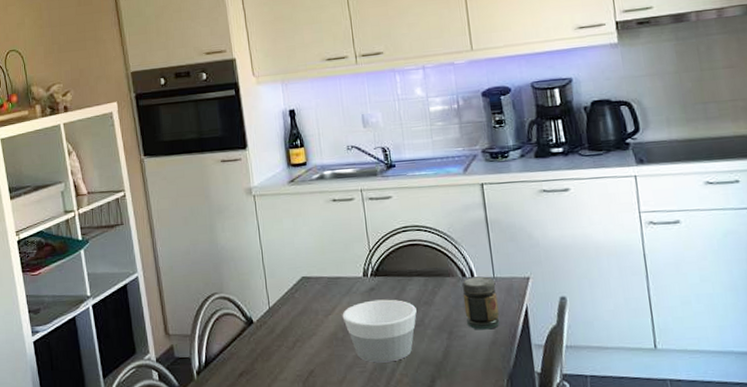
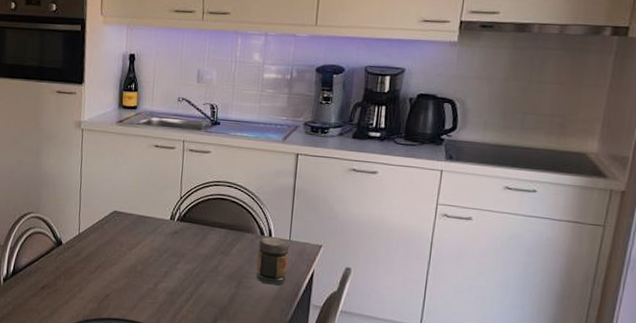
bowl: present [342,299,417,363] -> none [144,242,213,299]

